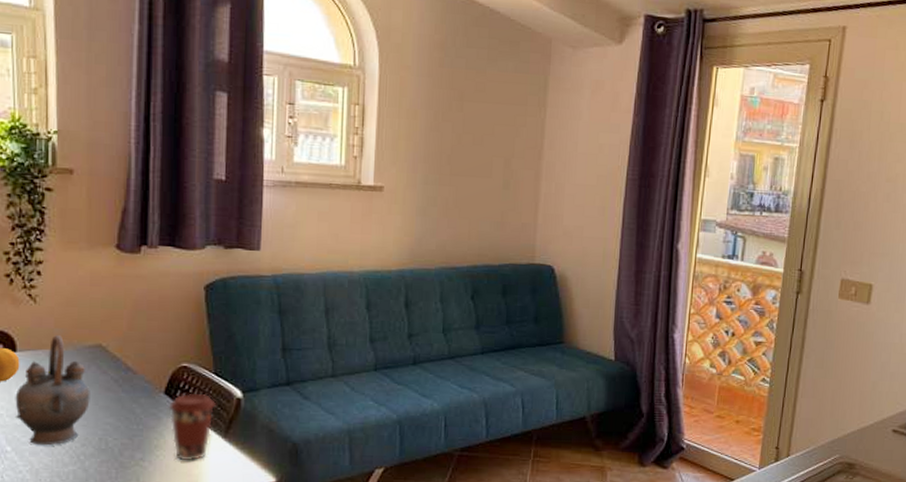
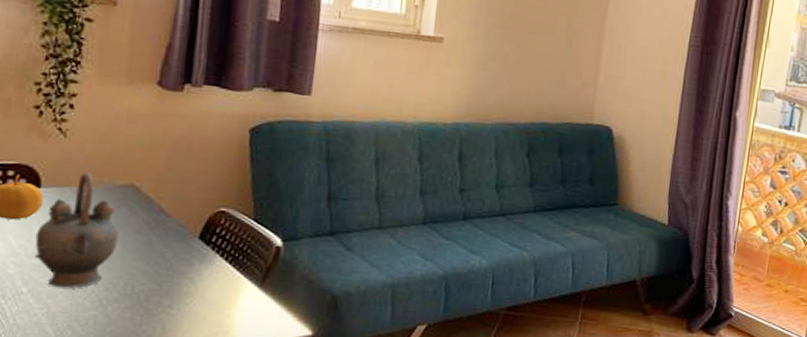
coffee cup: present [168,392,217,461] -> none [202,238,255,311]

